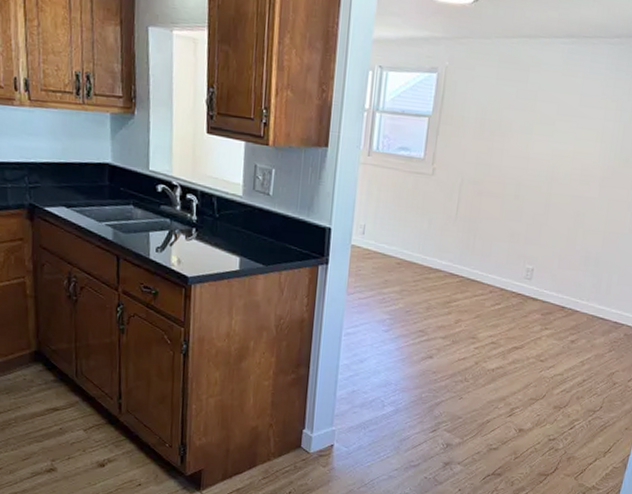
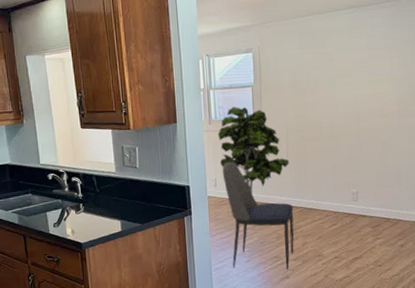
chair: none [368,206,453,348] -> present [222,161,294,270]
indoor plant: none [373,138,458,251] -> present [218,107,289,194]

